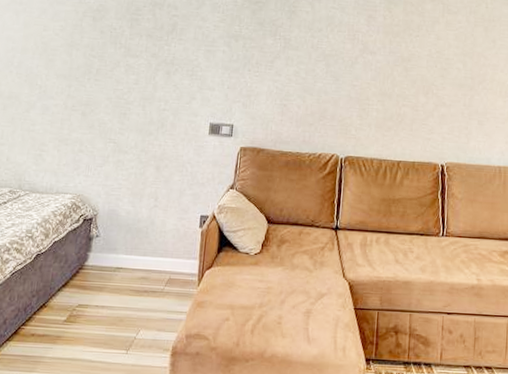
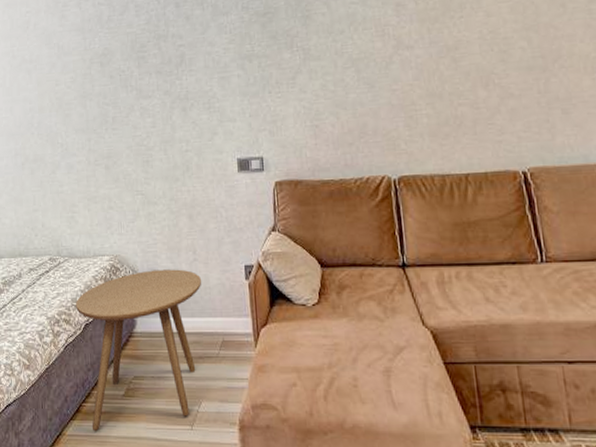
side table: none [27,211,159,352] -> present [76,269,202,431]

